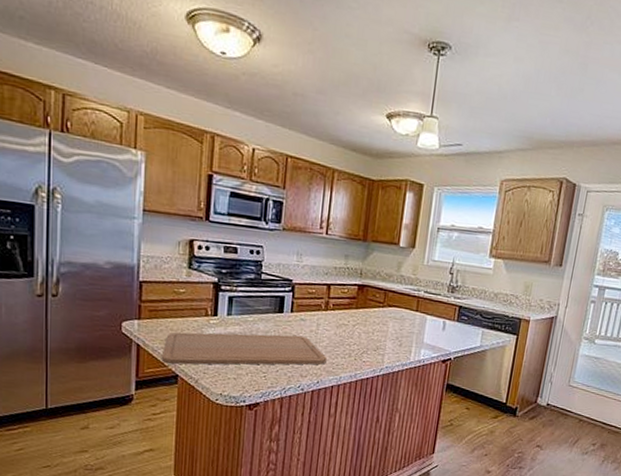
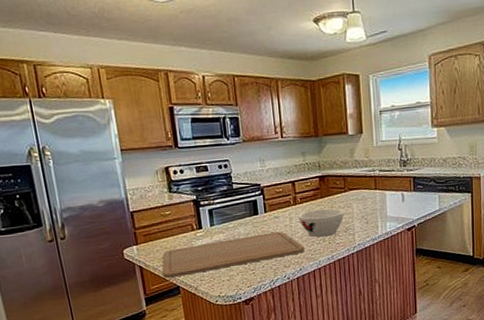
bowl: none [326,319,378,352] -> present [298,208,344,238]

